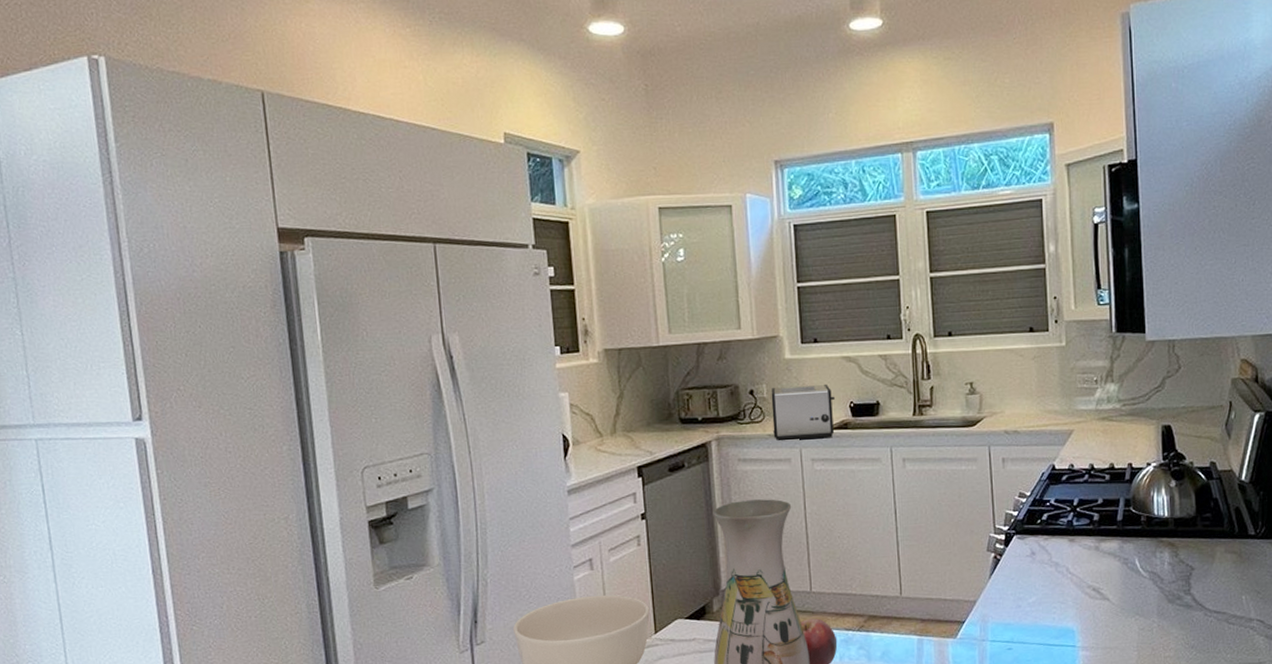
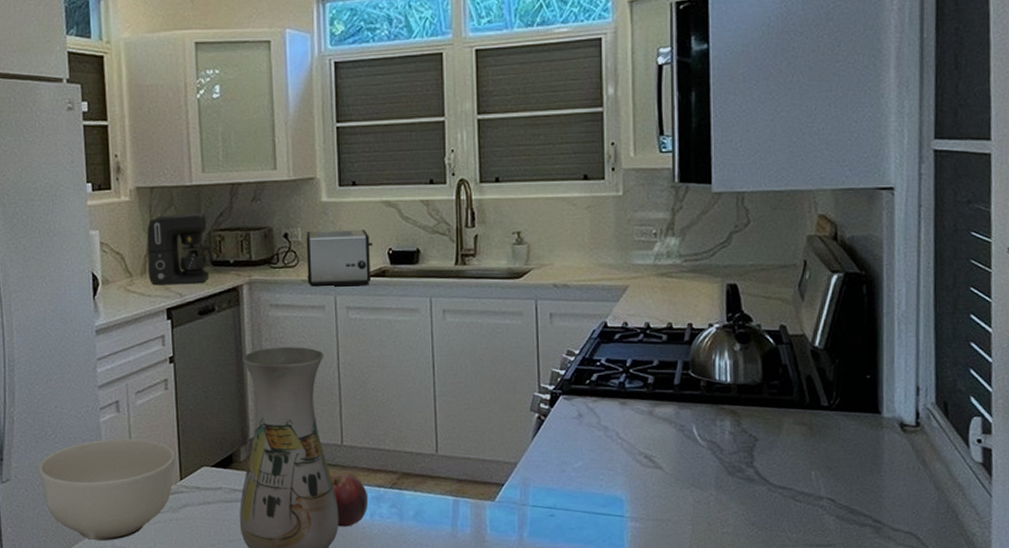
coffee maker: none [616,372,682,445] -> present [147,213,213,286]

